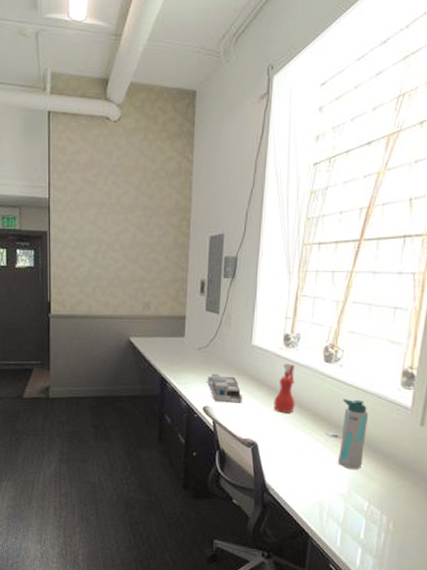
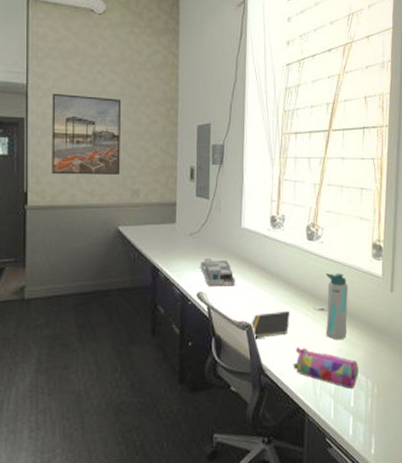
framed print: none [71,206,135,287] -> present [52,93,122,175]
notepad: none [256,433,299,458] -> present [250,311,290,339]
spray bottle: present [273,363,295,413] -> none [265,243,284,292]
pencil case: none [299,470,373,521] -> present [293,346,359,389]

